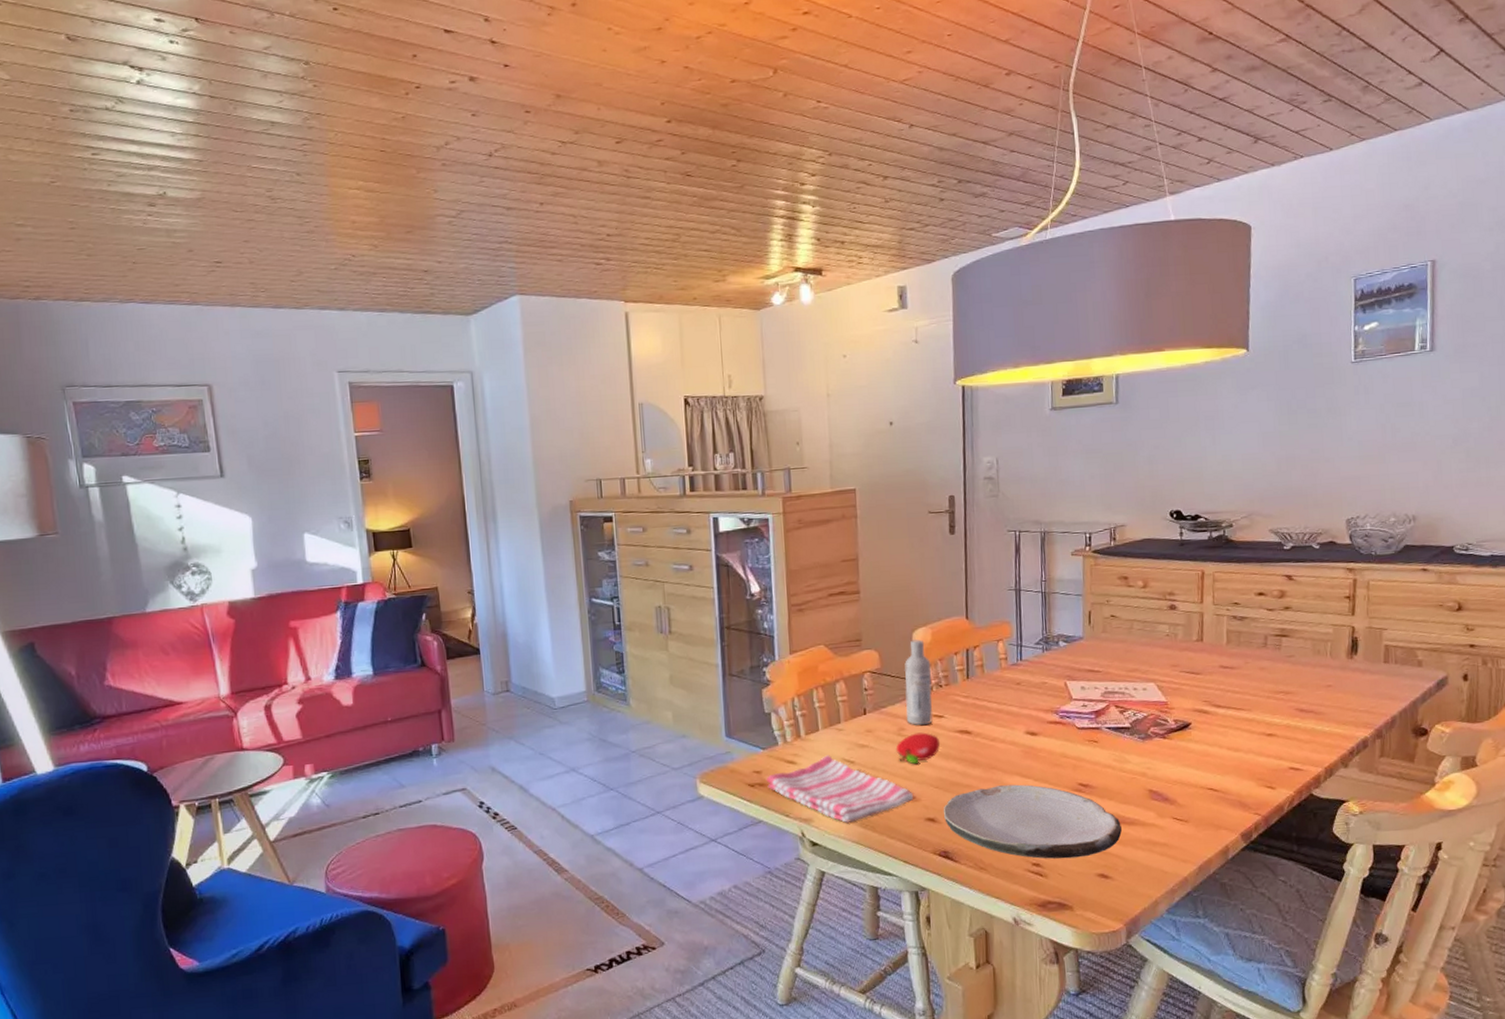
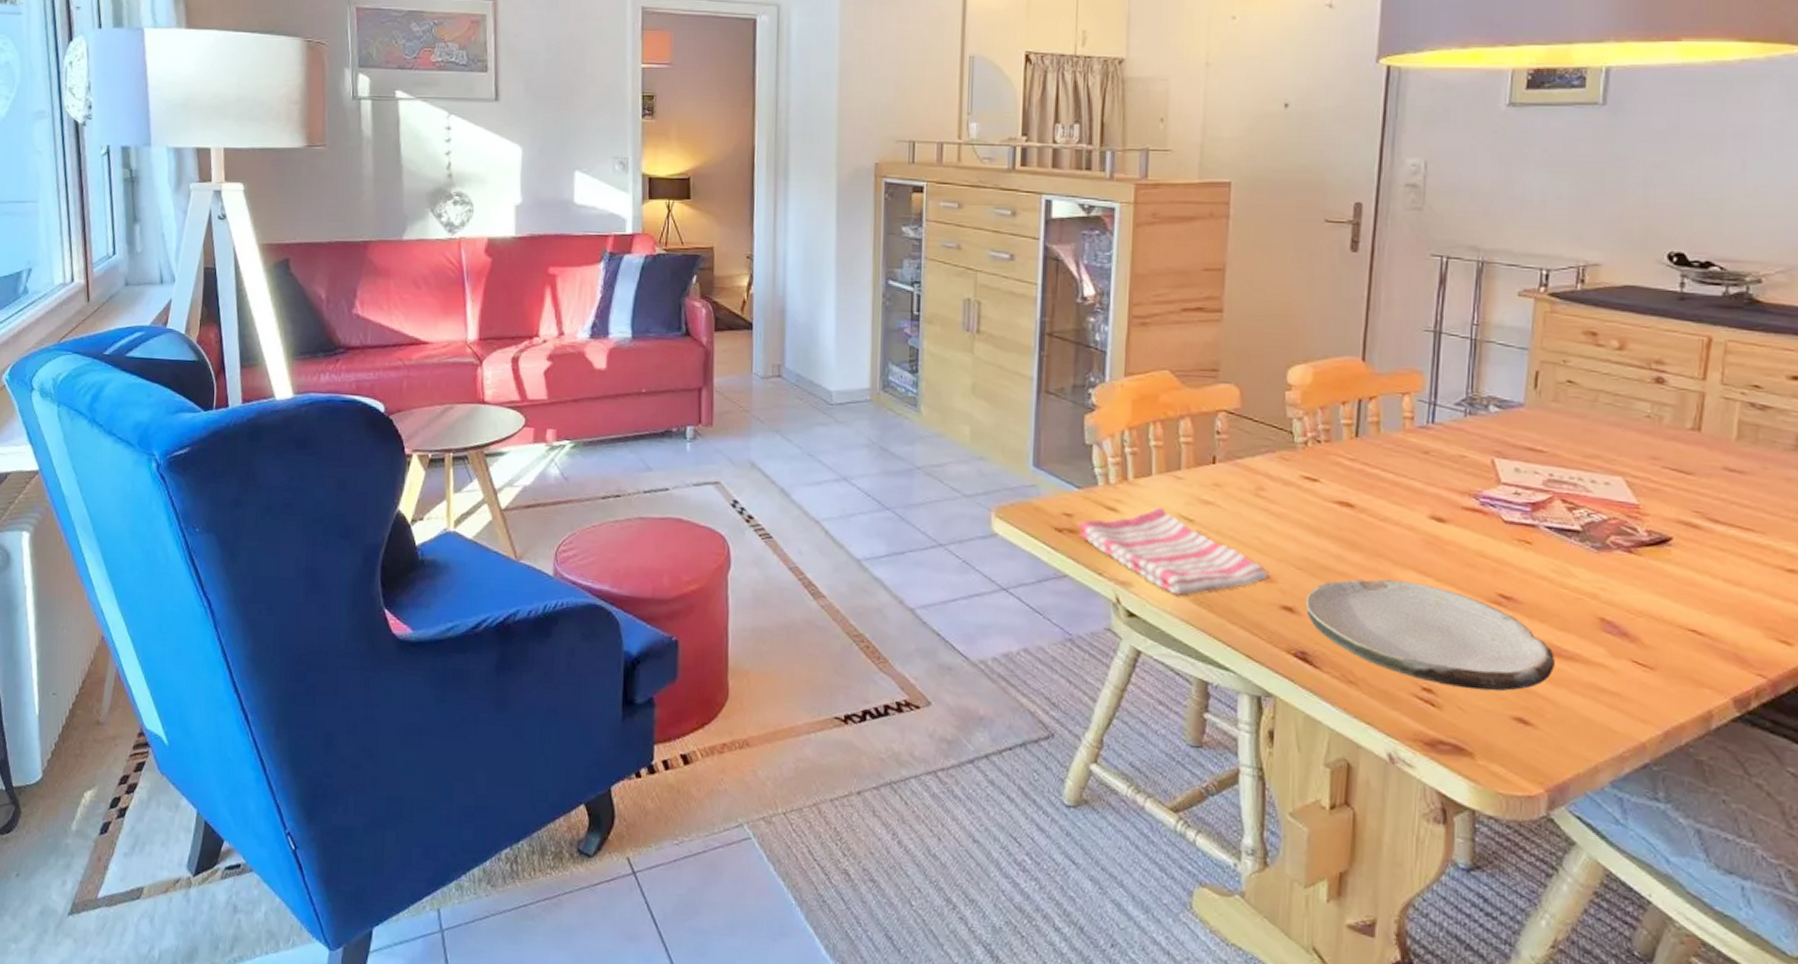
fruit: present [895,732,940,765] -> none [1250,496,1309,536]
bottle: present [904,639,933,725] -> none [1268,378,1309,487]

